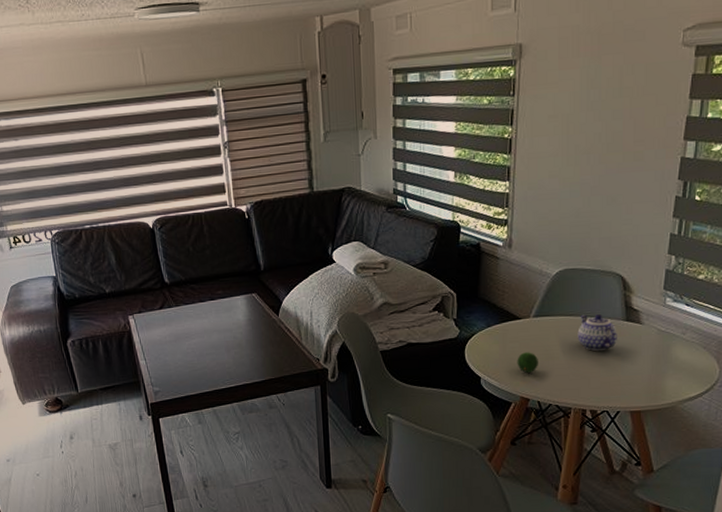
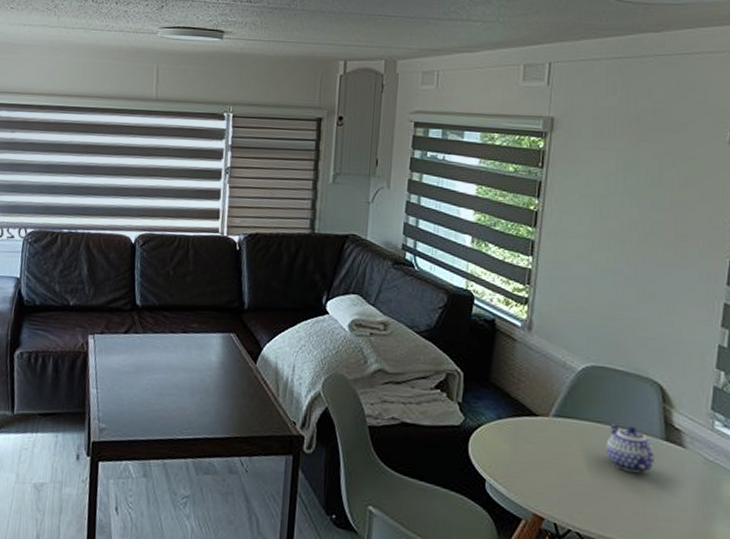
fruit: present [517,352,538,373] -> none [530,457,557,485]

